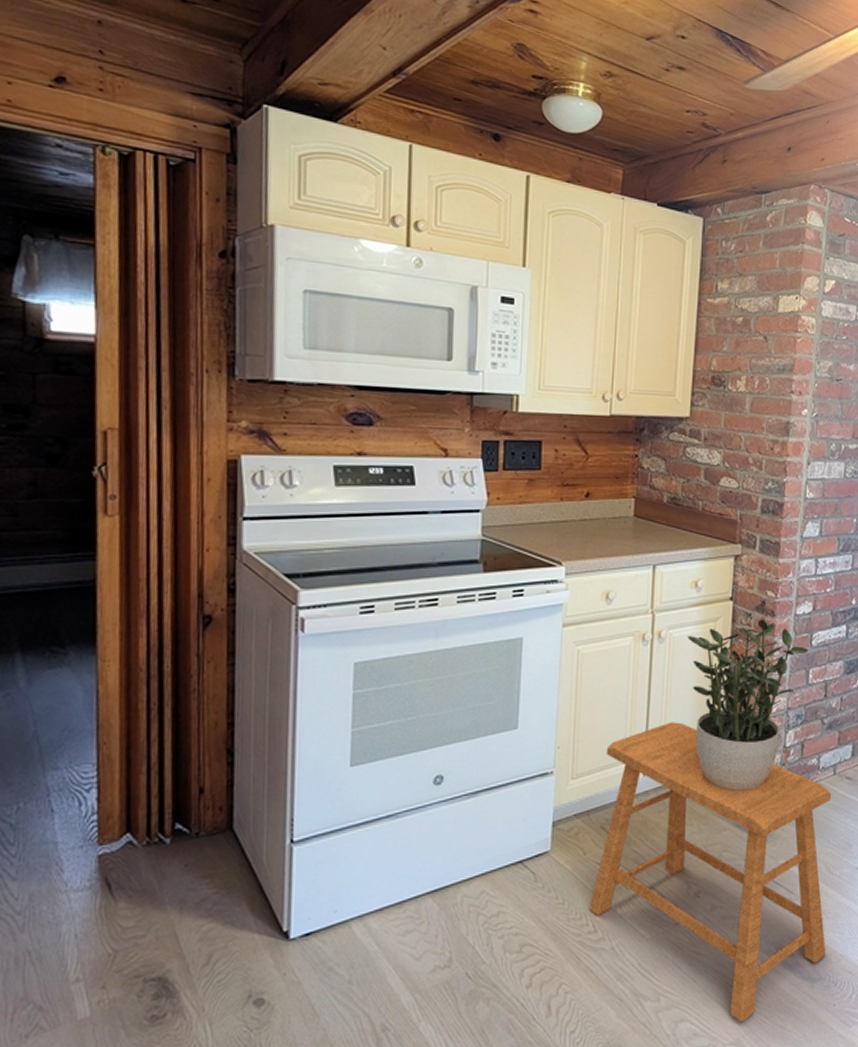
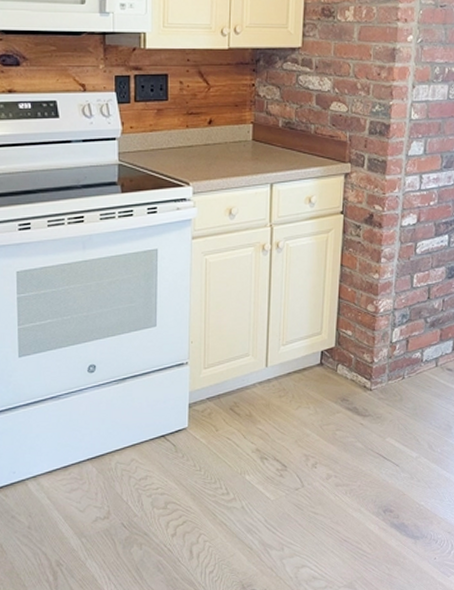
stool: present [589,722,832,1023] -> none [222,321,434,570]
potted plant: present [687,620,809,791] -> none [303,231,413,380]

